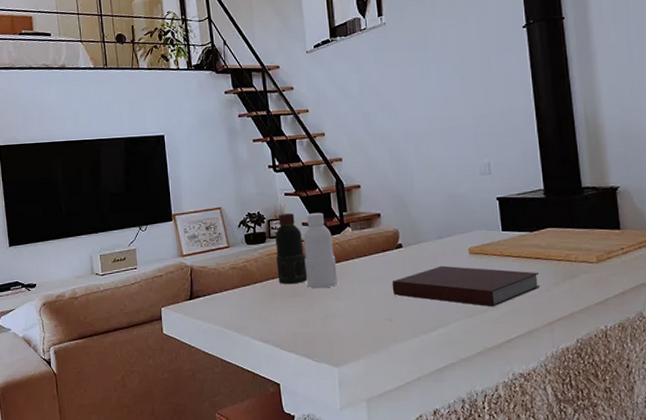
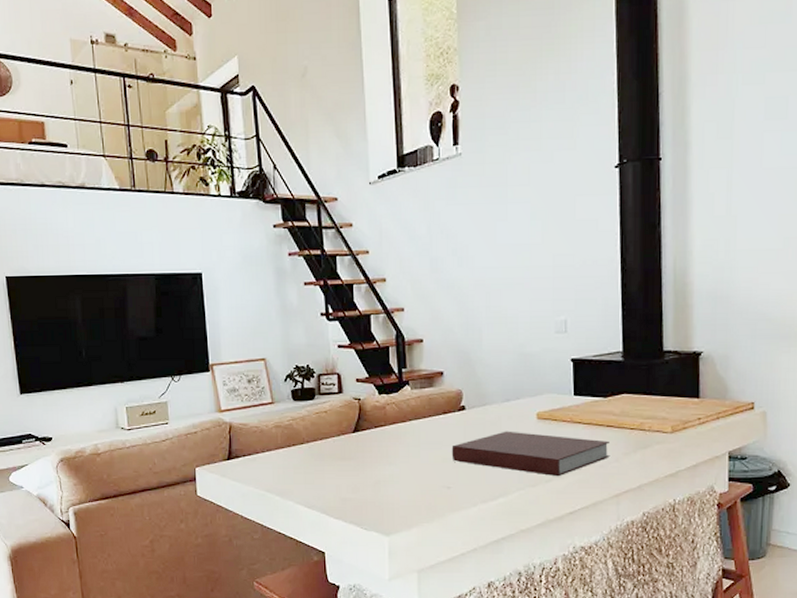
bottle: present [275,212,339,289] -> none [325,367,394,452]

